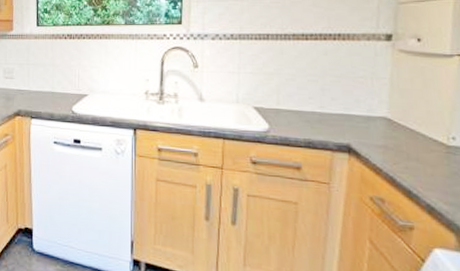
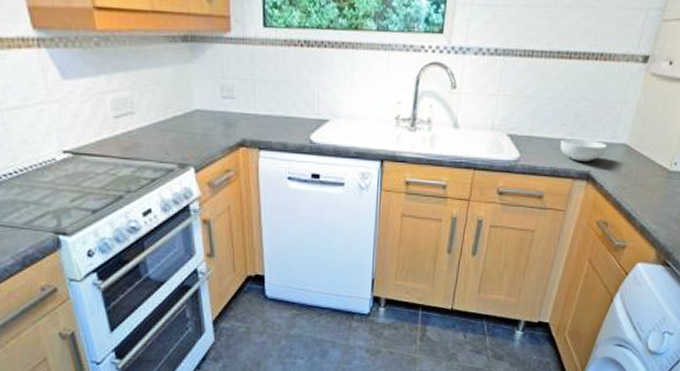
cereal bowl: none [311,111,365,134] -> present [560,139,607,161]

